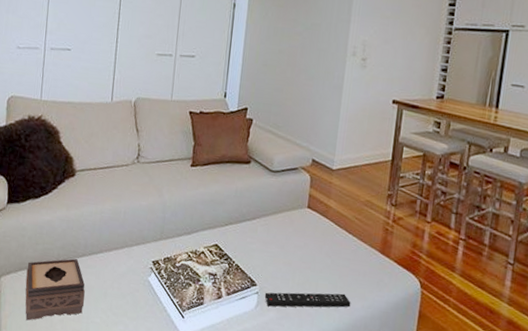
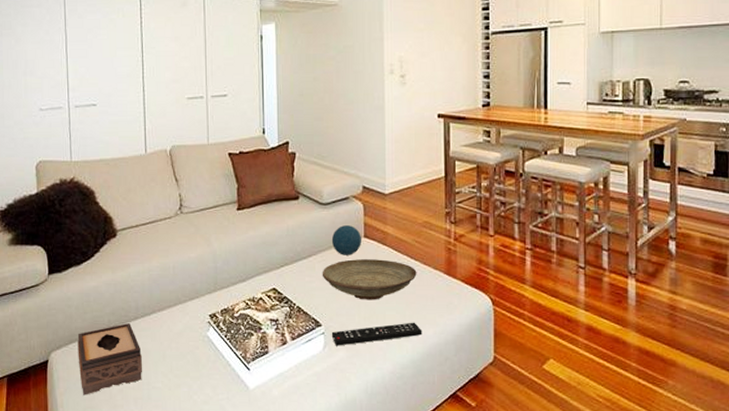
decorative bowl: none [263,227,353,269] -> present [322,259,417,300]
decorative orb: none [276,194,305,223] -> present [331,225,361,255]

